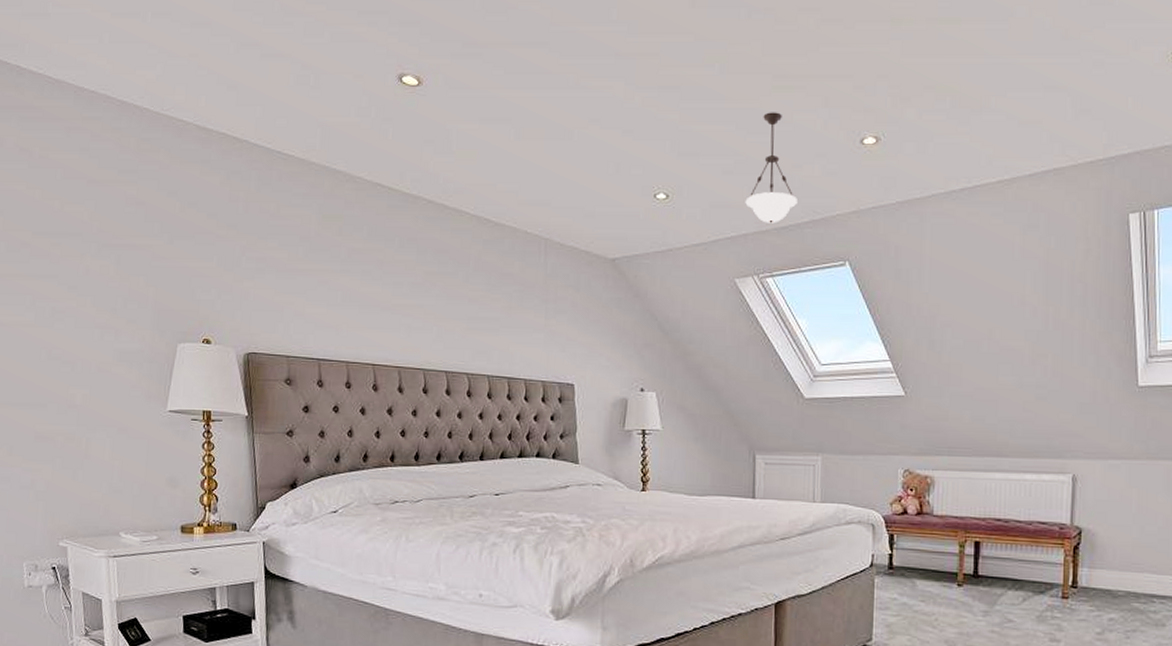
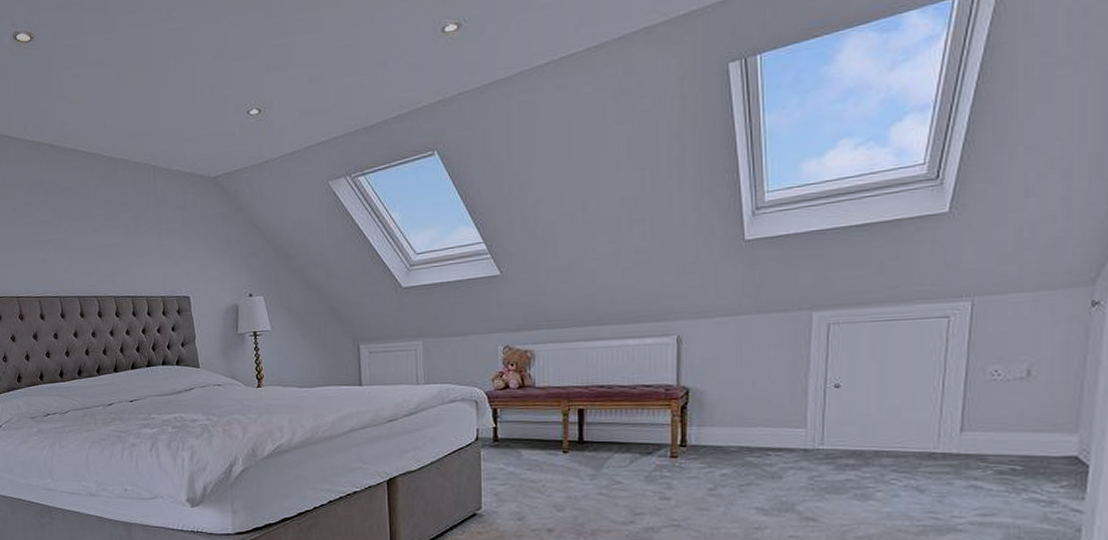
pendant light: present [745,112,797,223] -> none [333,13,383,124]

